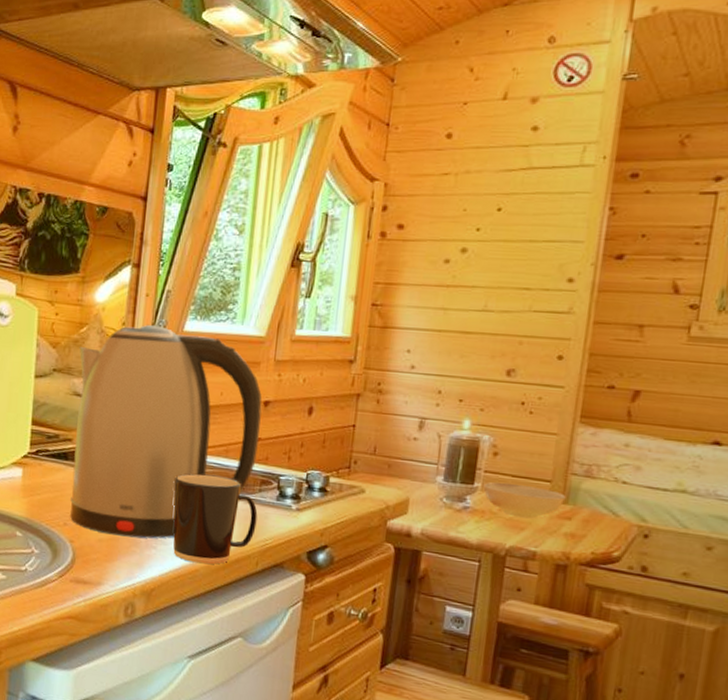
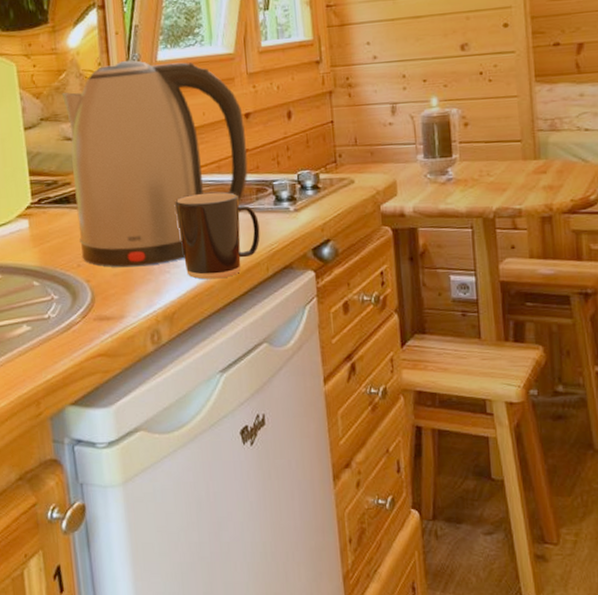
bowl: present [483,482,566,519] -> none [461,148,538,180]

